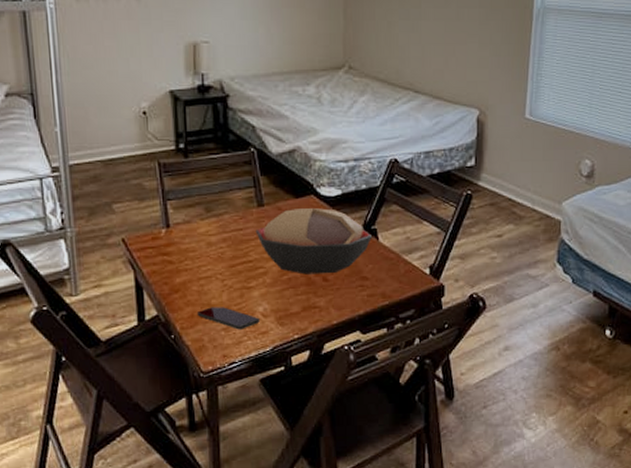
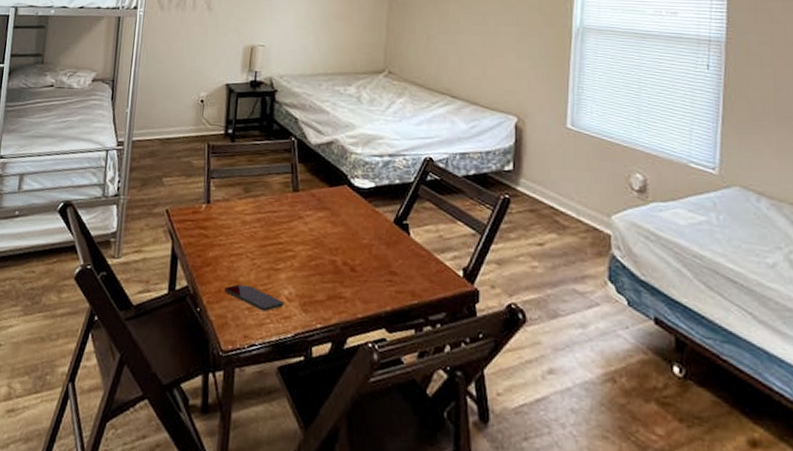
decorative bowl: present [255,208,373,275] -> none [288,197,404,265]

